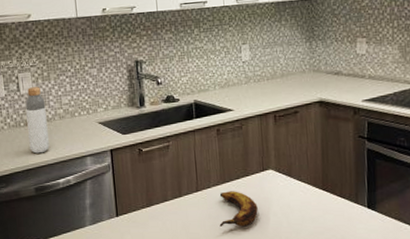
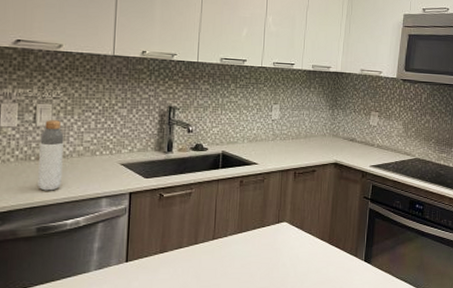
banana: present [219,191,258,227] -> none [231,241,269,276]

